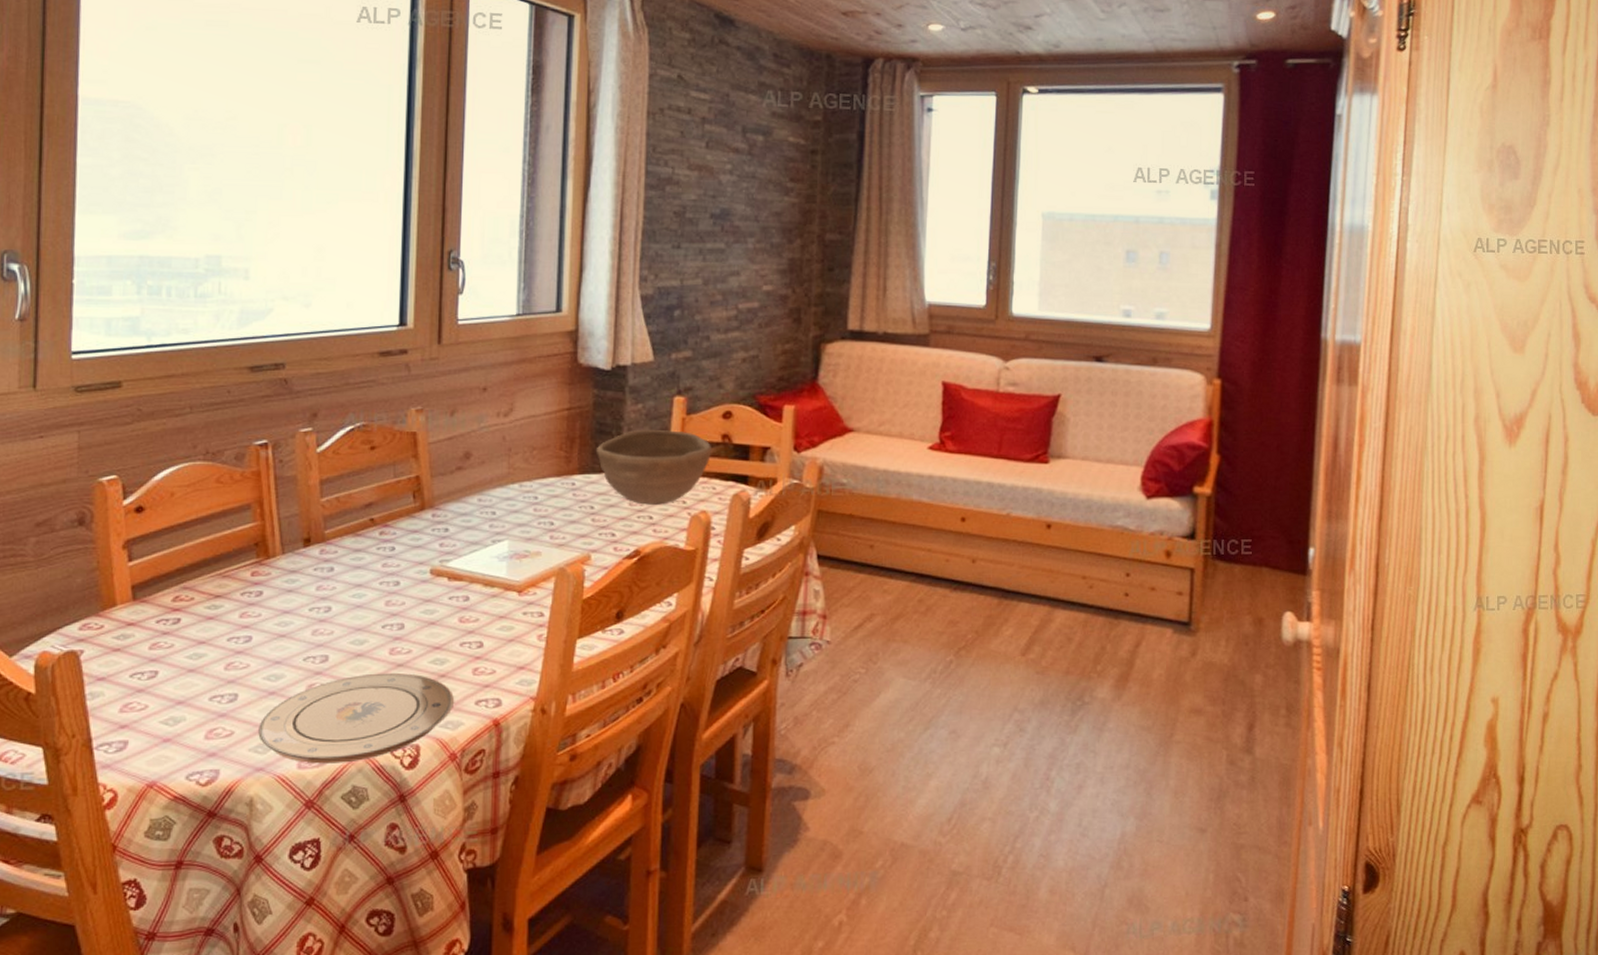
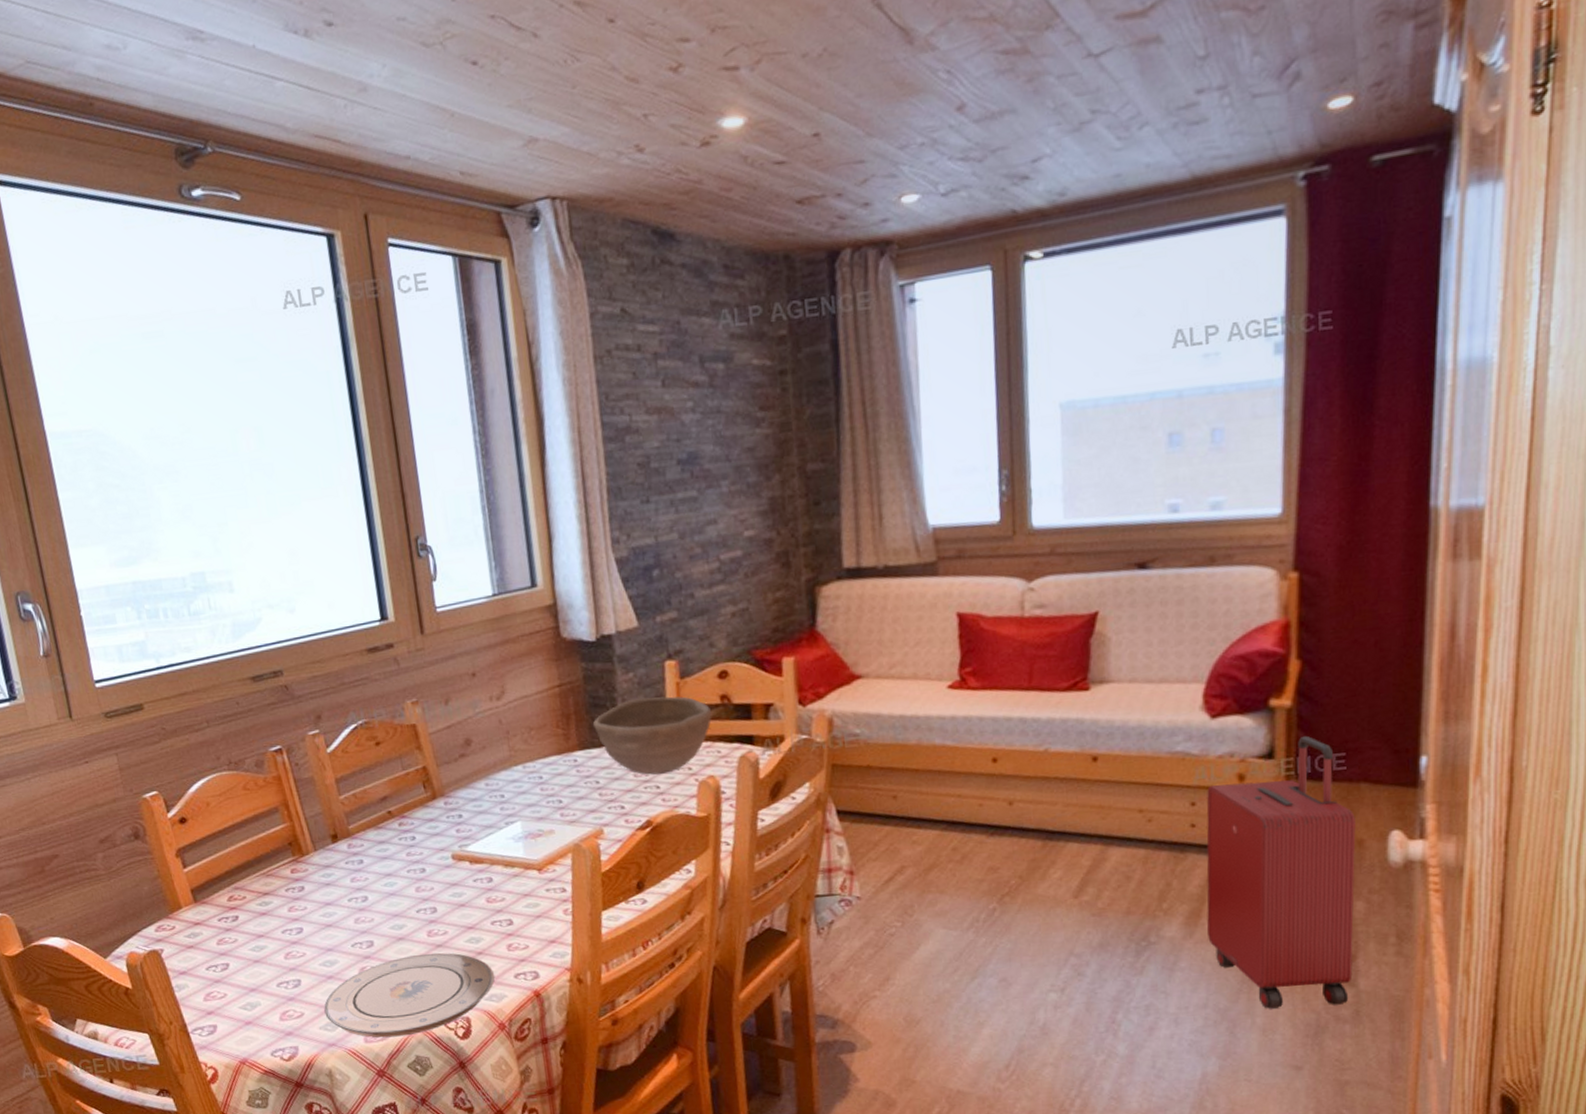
suitcase: none [1133,521,1257,772] -> present [1206,735,1356,1009]

